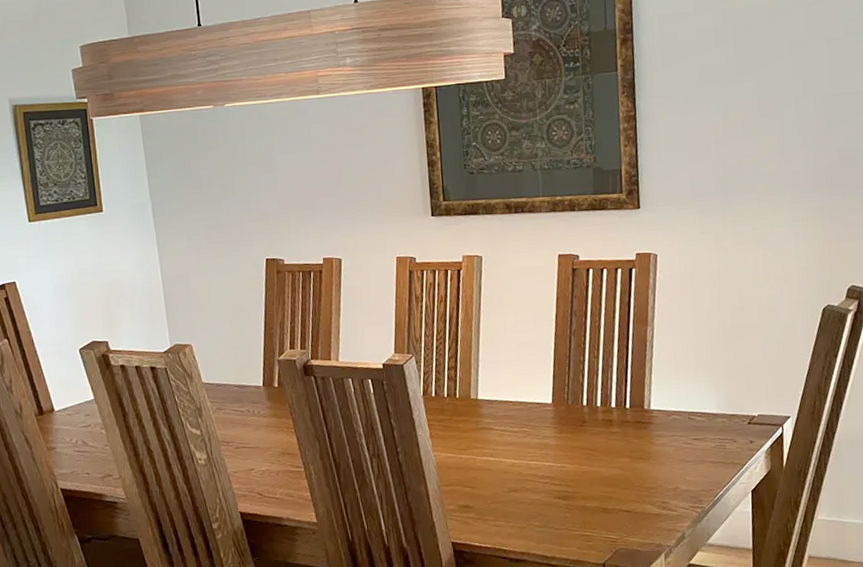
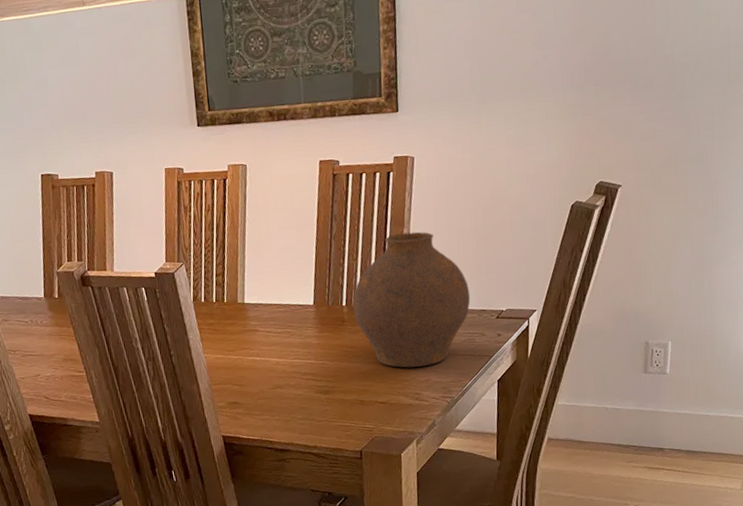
vase: none [594,330,720,474] -> present [353,231,471,368]

